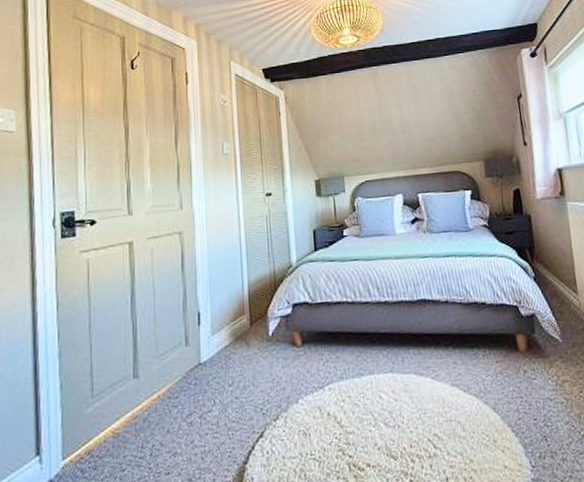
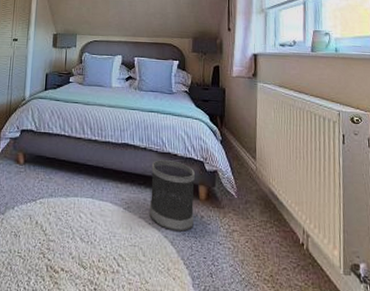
wastebasket: none [457,310,517,395] -> present [149,160,196,232]

